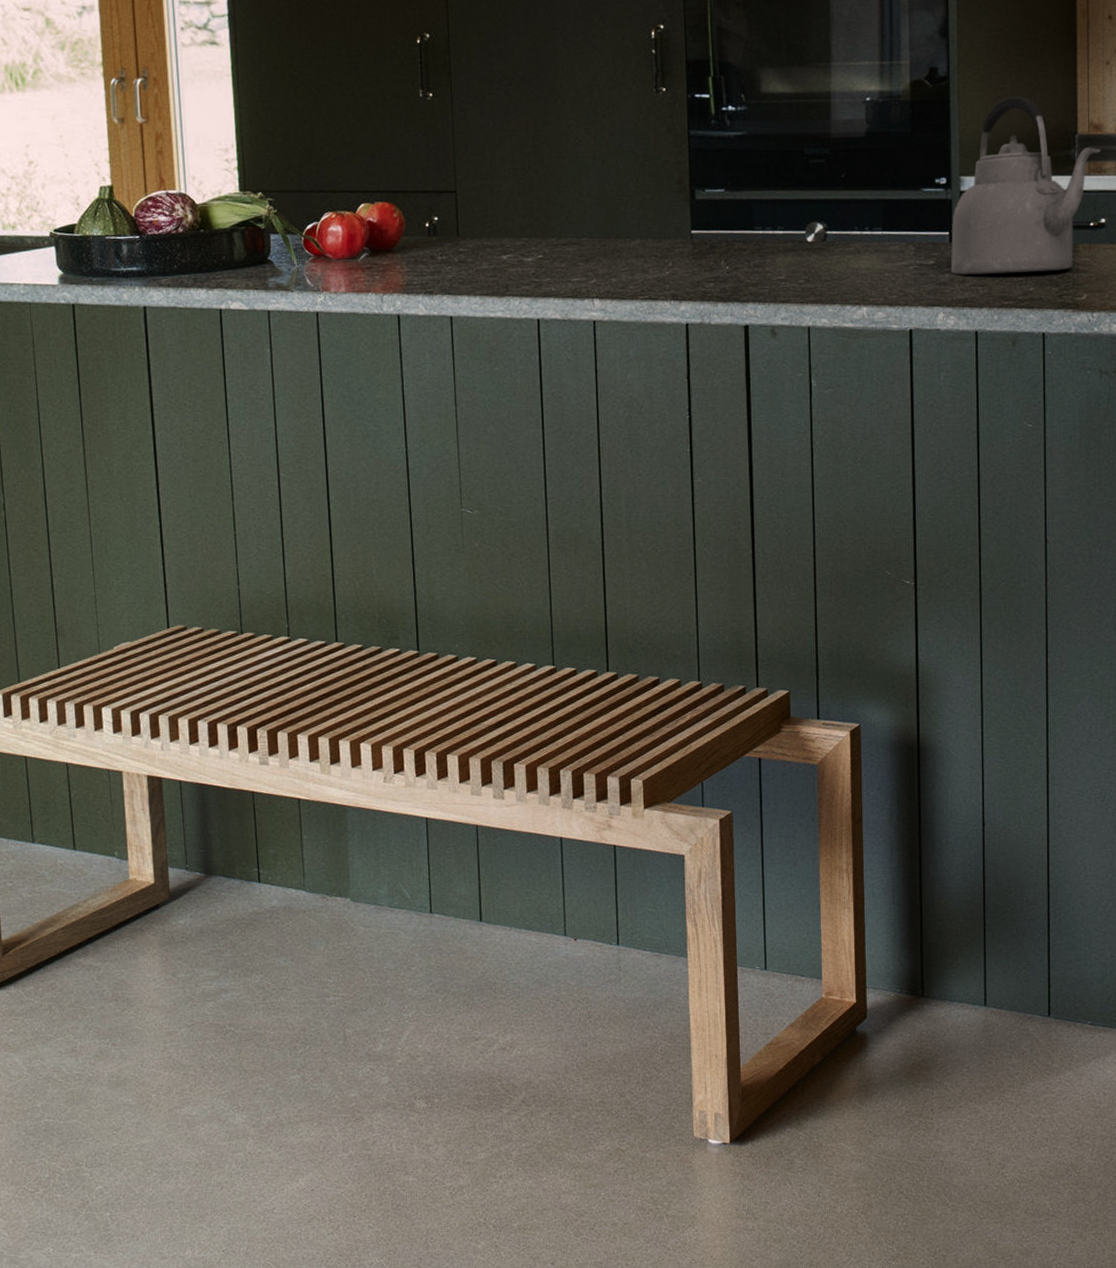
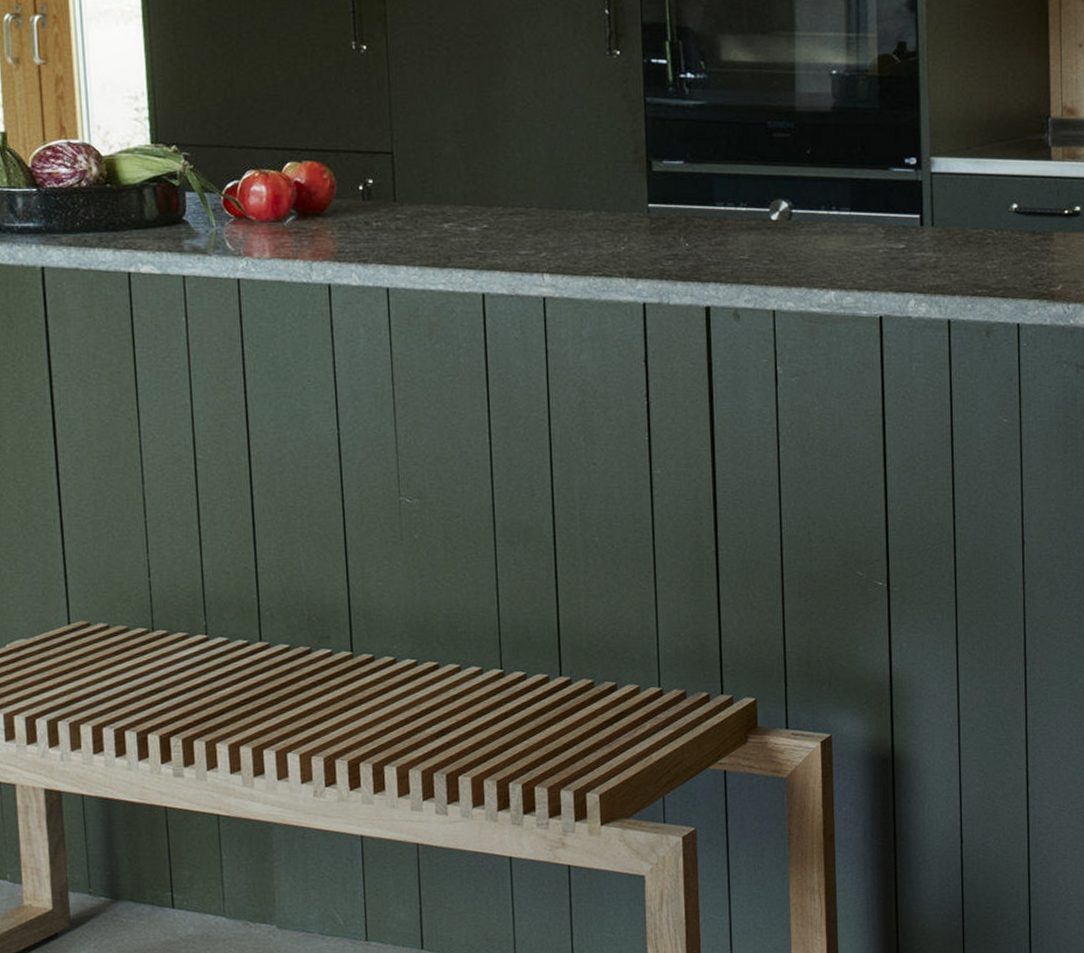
kettle: present [950,96,1100,276] -> none [921,76,1074,262]

